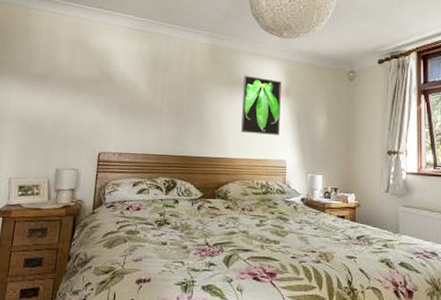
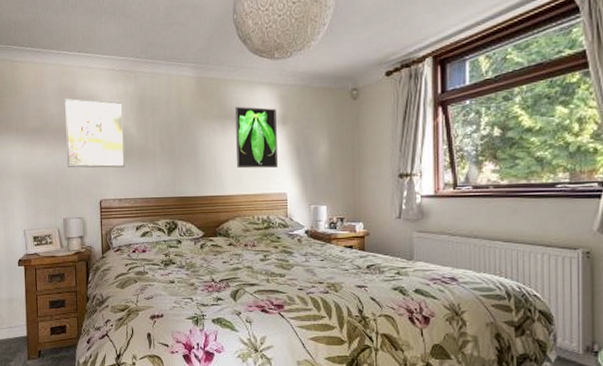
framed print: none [69,50,137,122] -> present [65,98,126,168]

